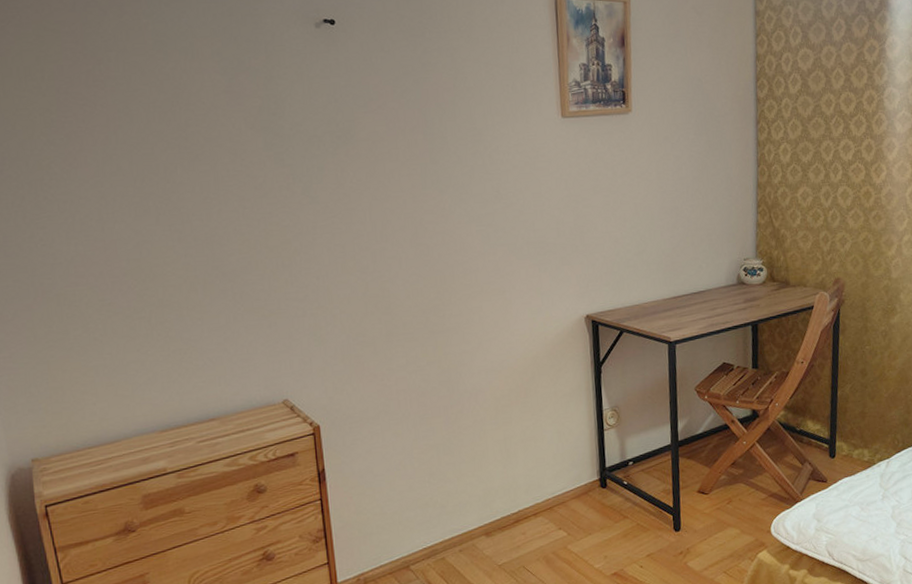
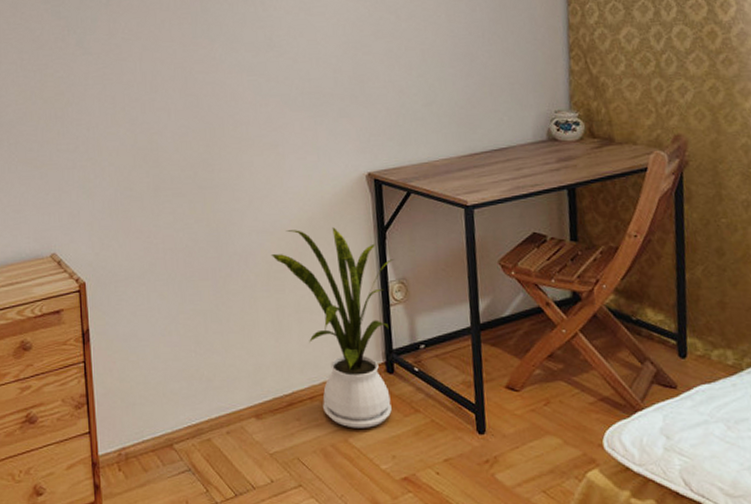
house plant: none [498,364,608,537] -> present [270,227,394,428]

